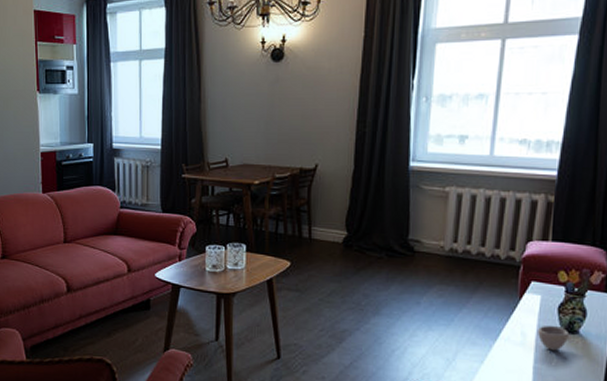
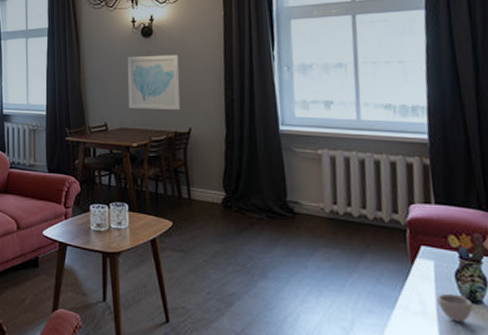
wall art: none [252,82,311,144] -> present [127,54,181,110]

